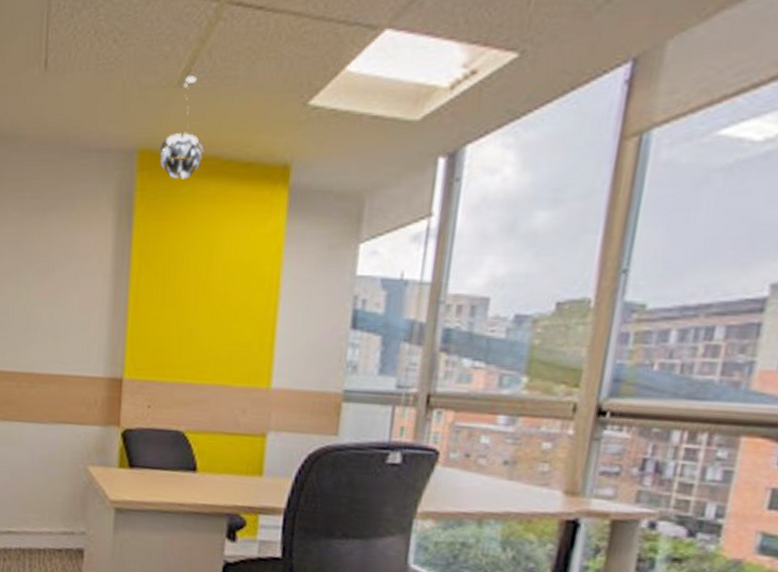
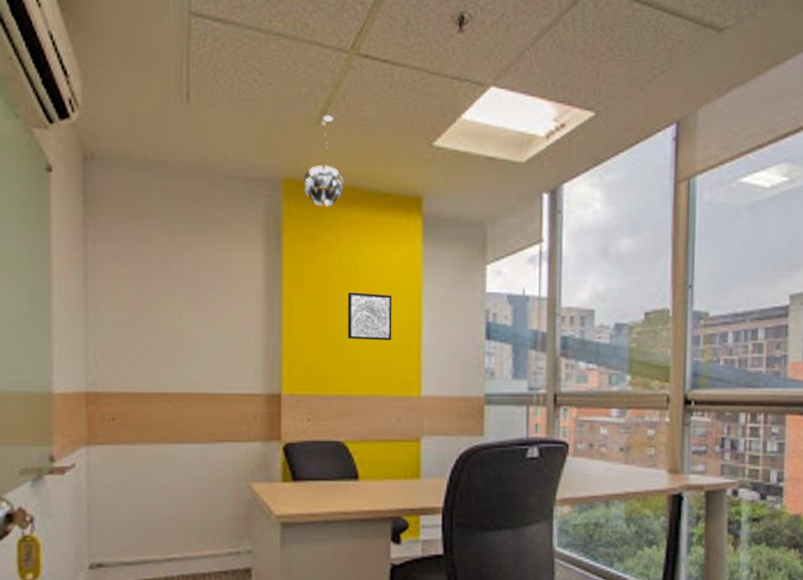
wall art: none [195,273,248,327] -> present [347,292,393,340]

